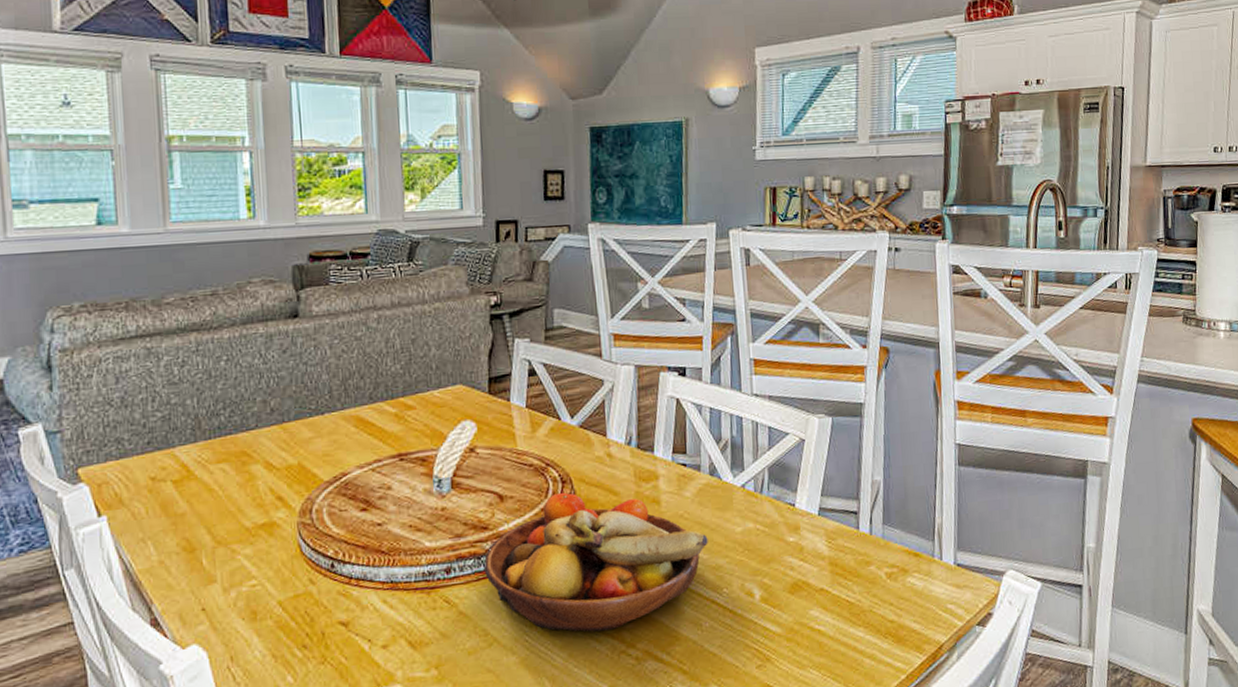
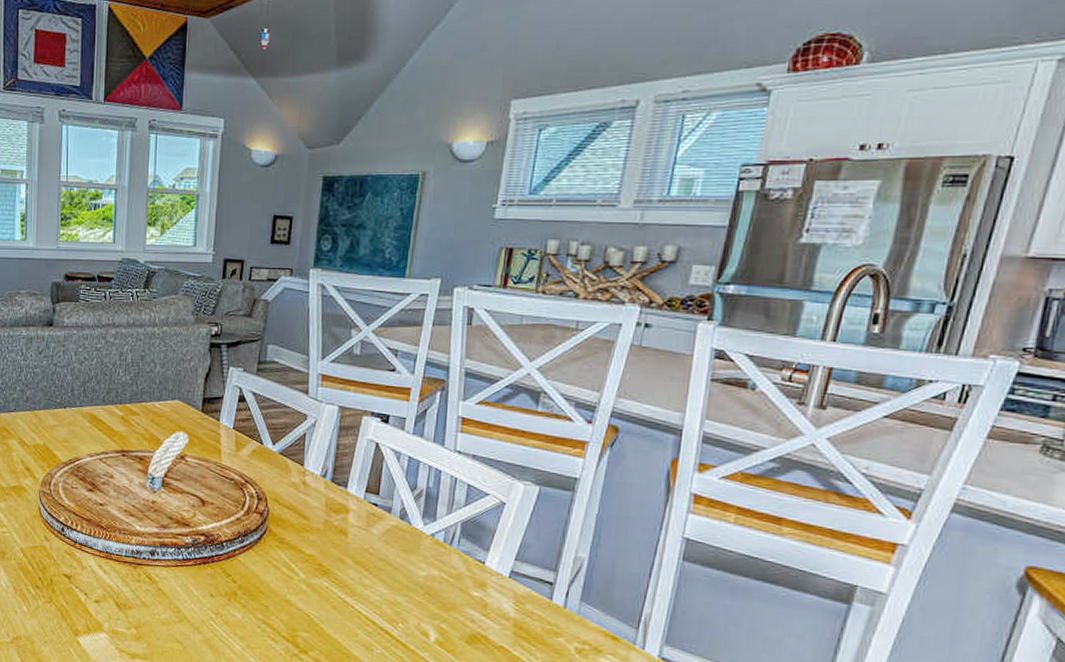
fruit bowl: present [484,492,708,632] -> none [183,507,390,634]

